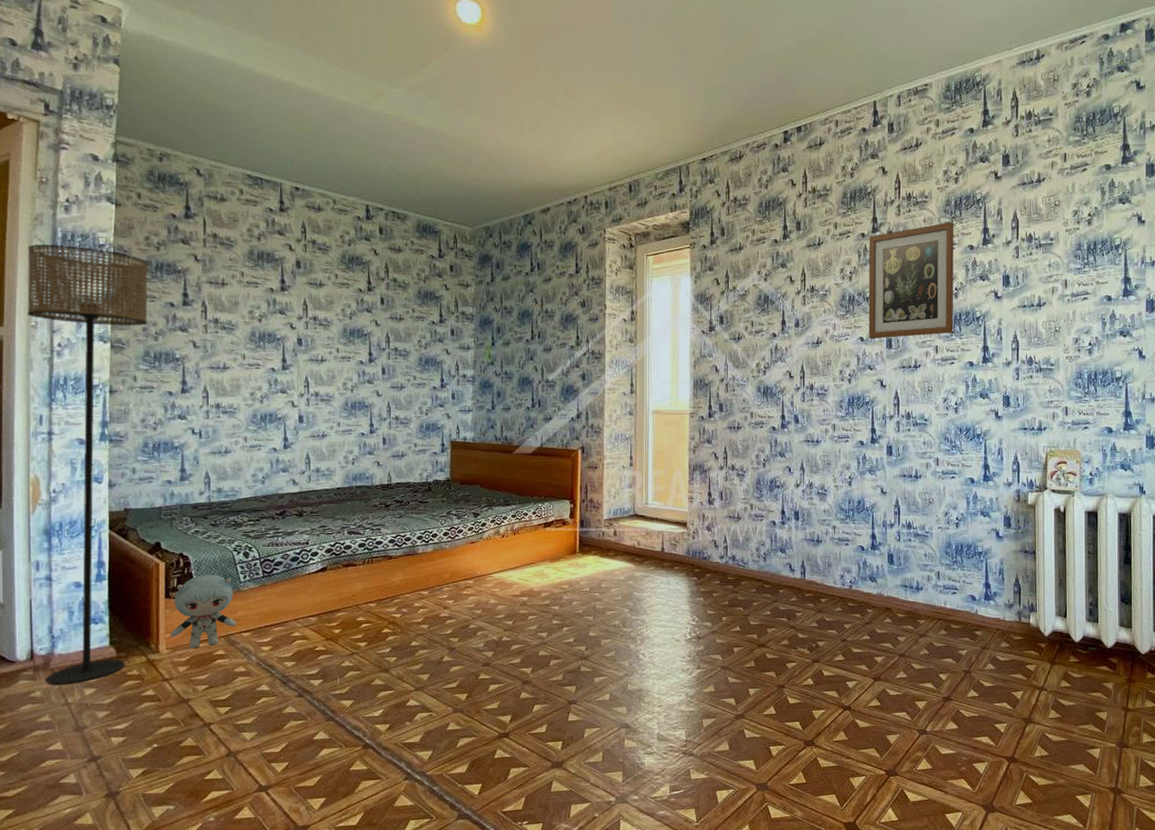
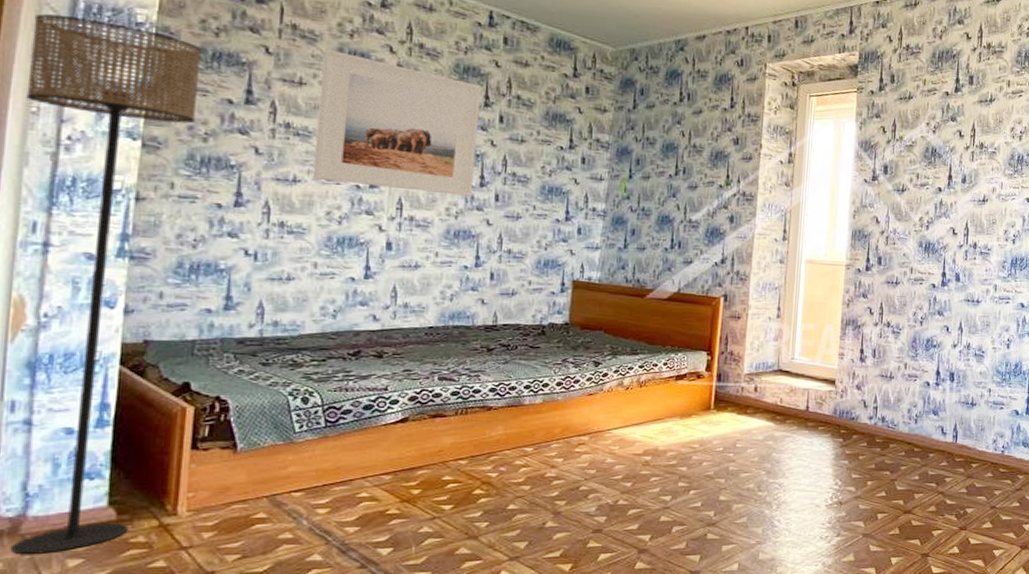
plush toy: present [171,574,236,649] -> none [195,422,286,511]
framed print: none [238,252,365,371] -> present [312,49,482,196]

